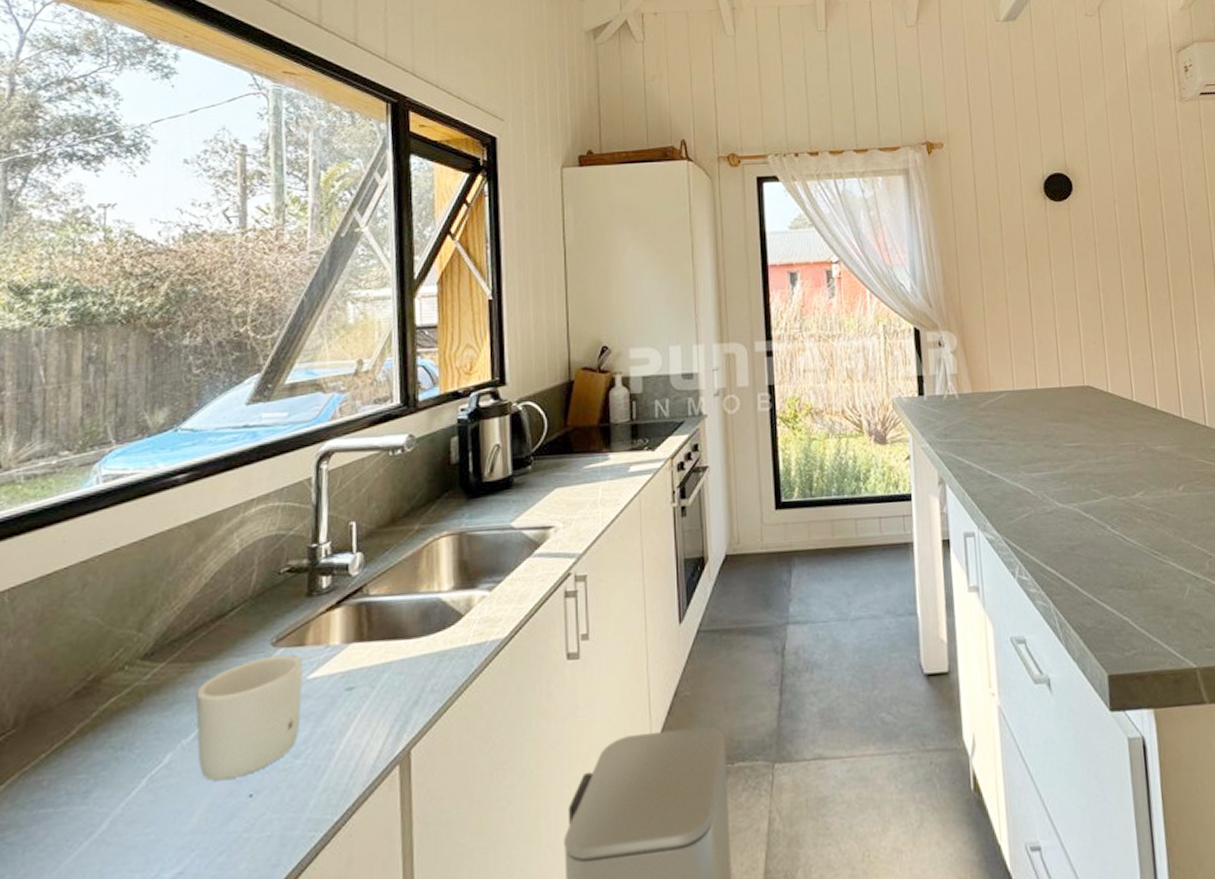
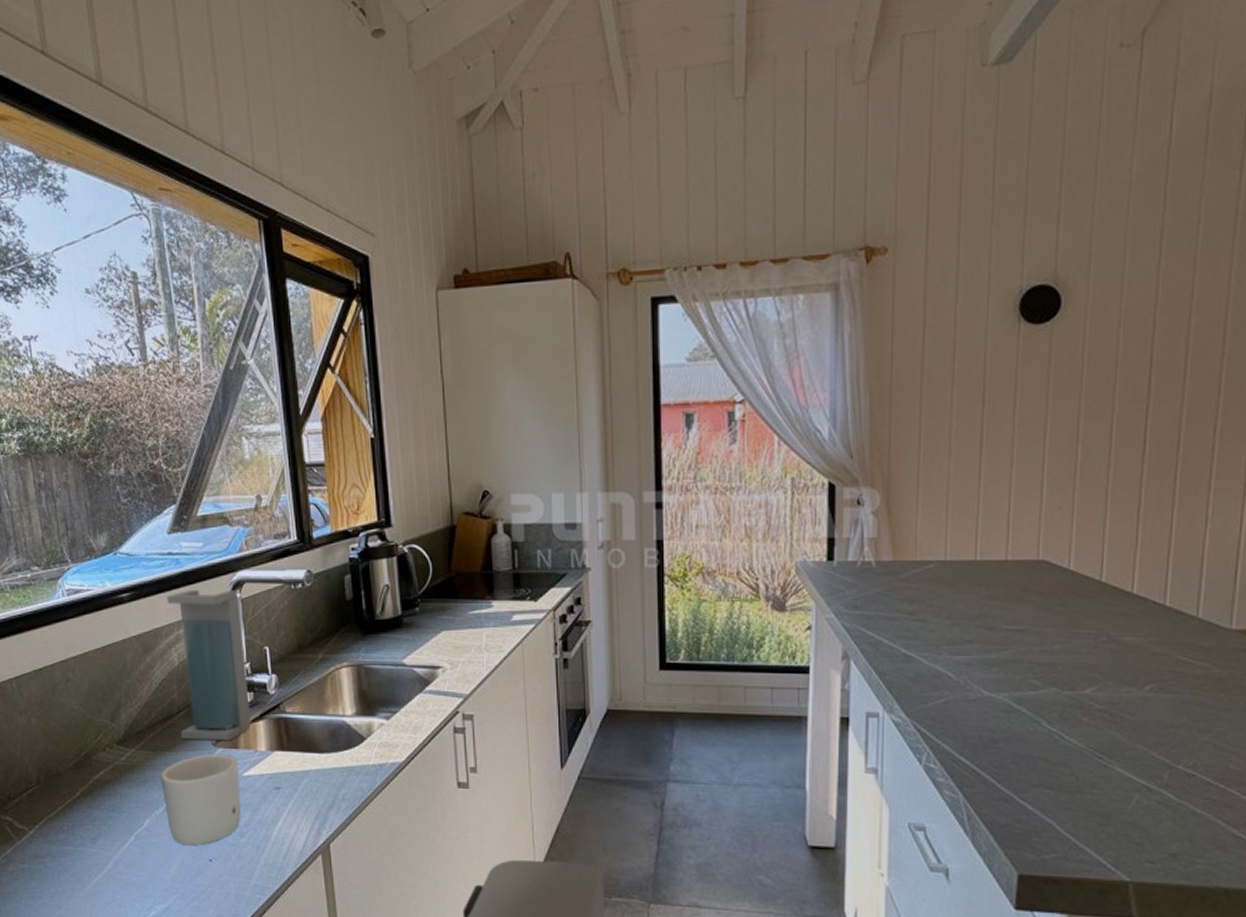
soap dispenser: none [230,461,326,642] -> present [167,590,251,741]

